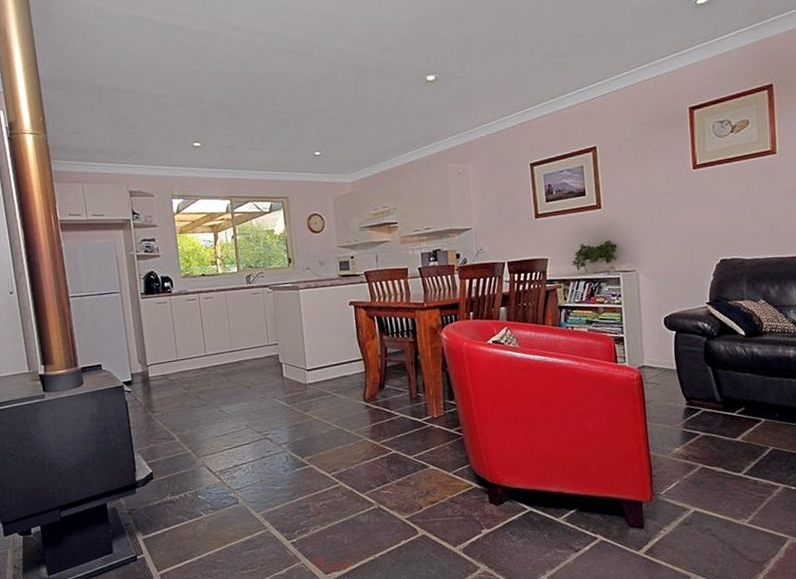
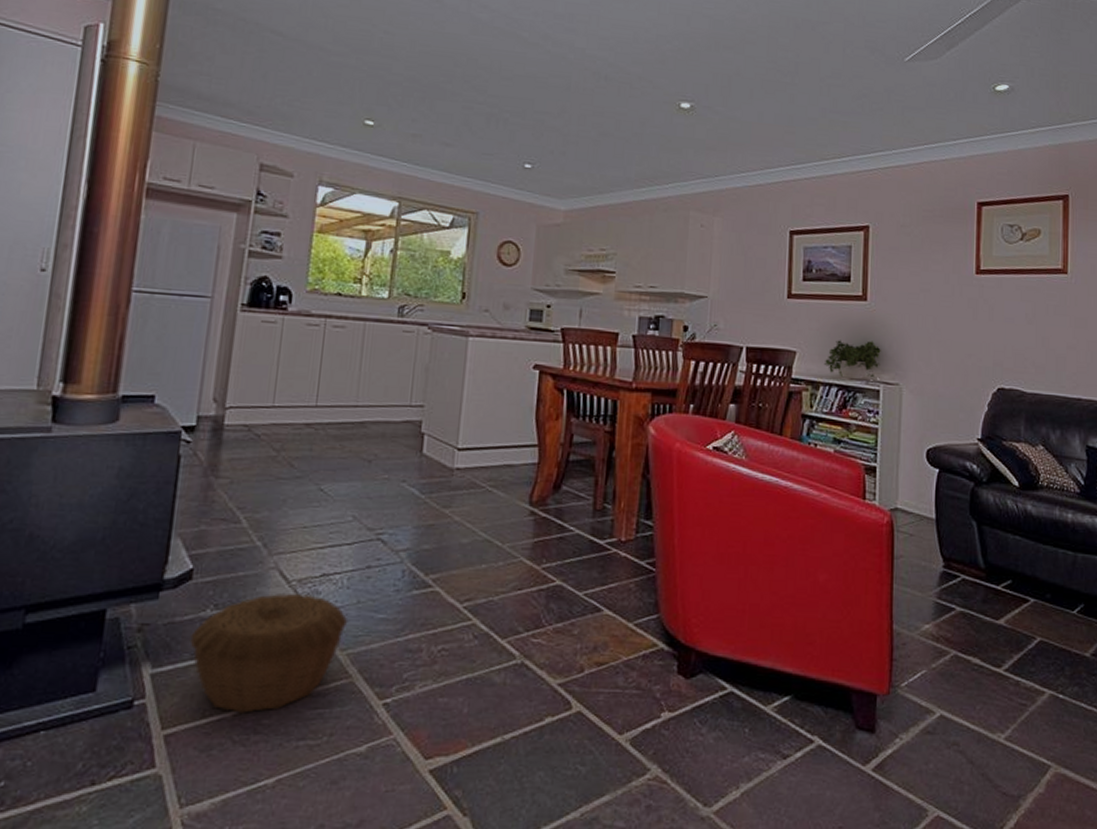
woven basket: none [161,479,258,557] -> present [190,593,348,713]

